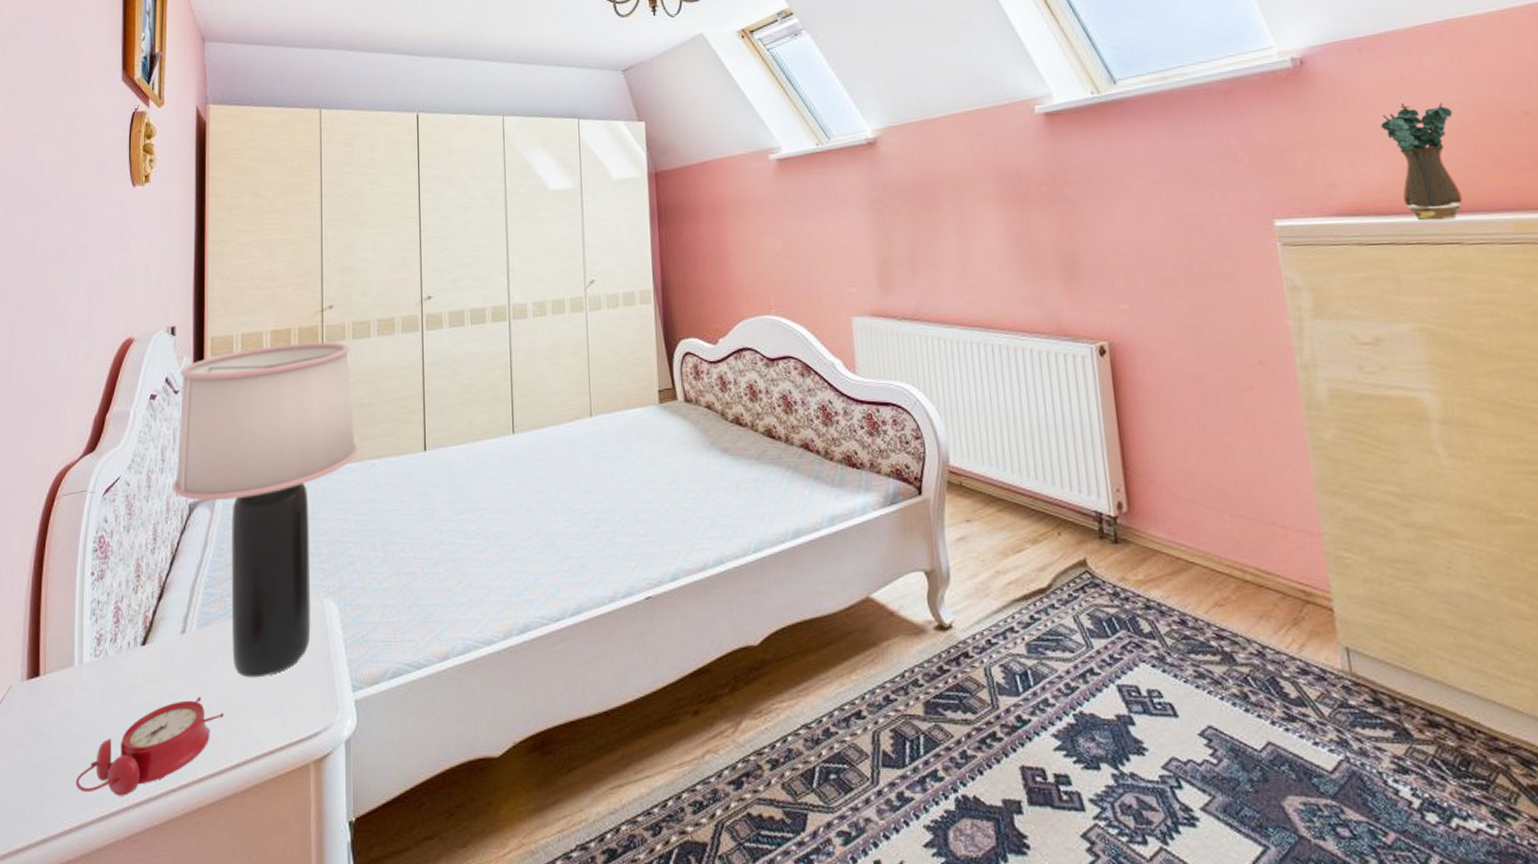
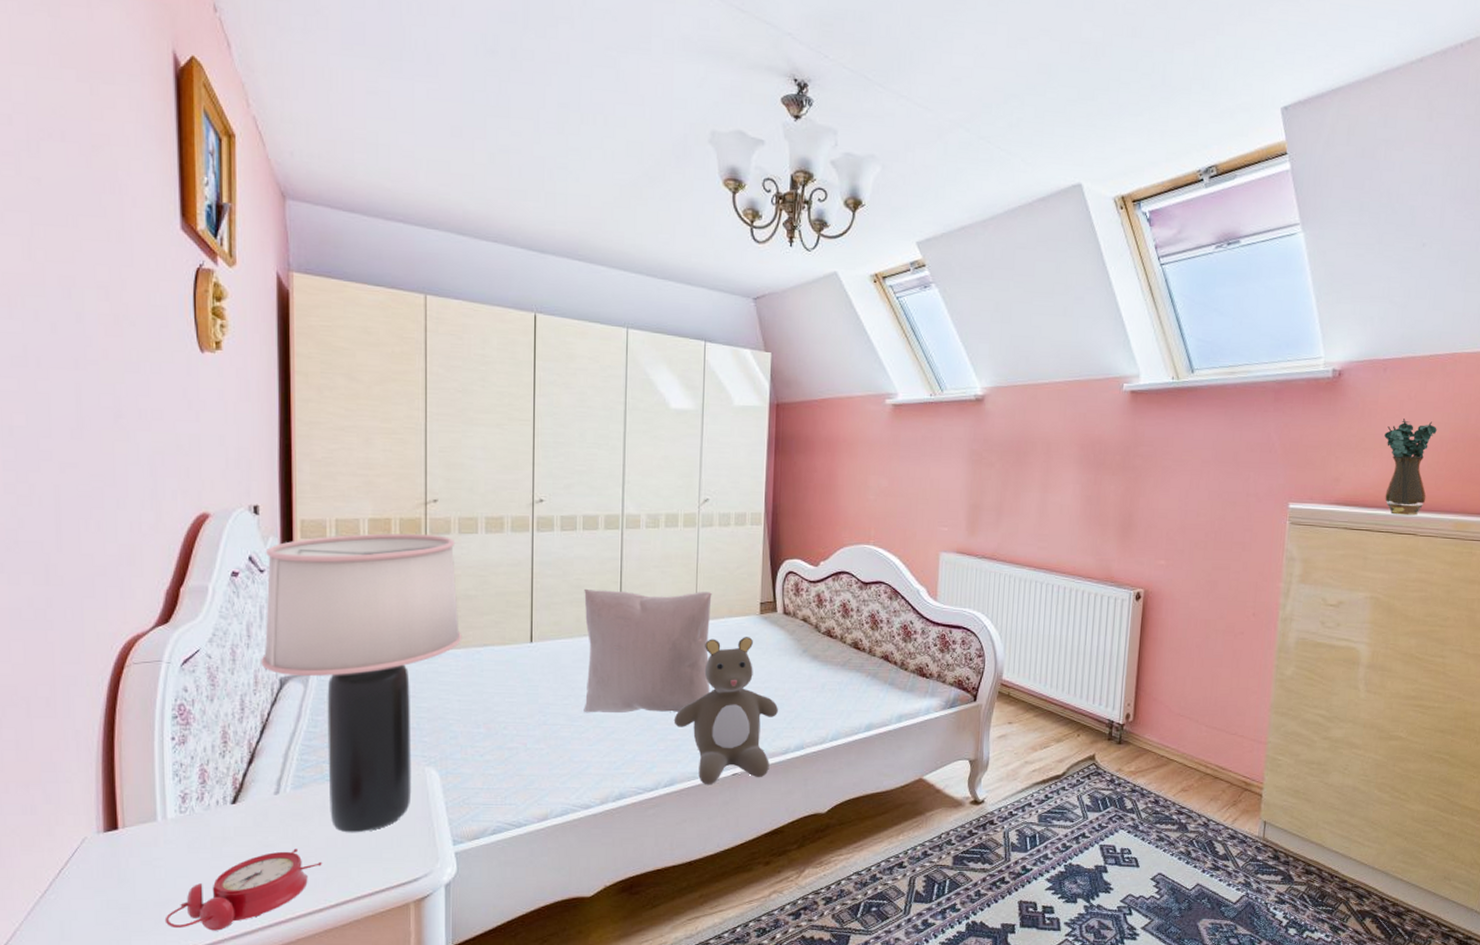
pillow: none [475,382,613,529] -> present [584,588,712,714]
teddy bear: none [576,431,690,613] -> present [673,637,778,785]

